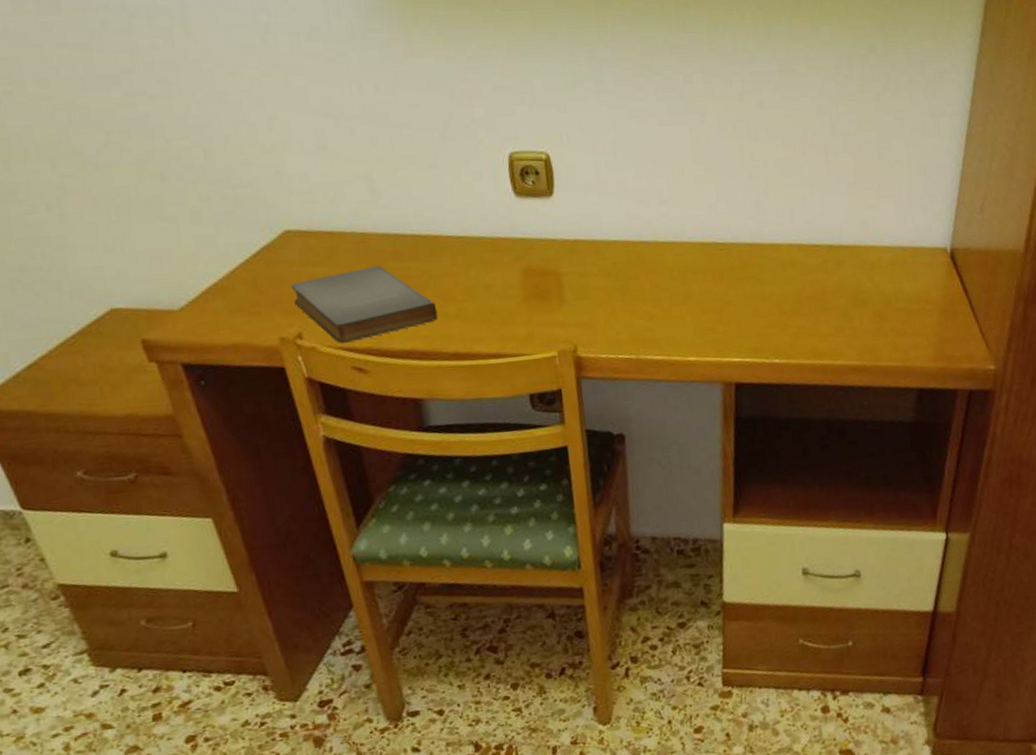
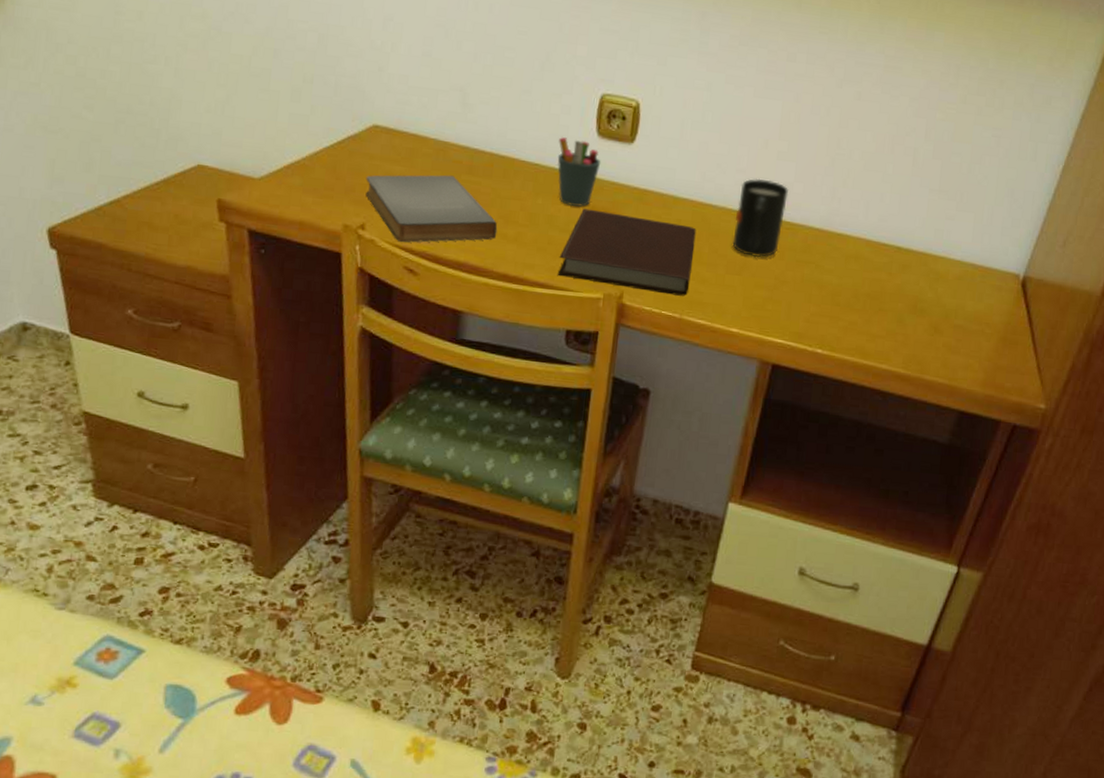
pen holder: none [477,204,525,272] -> present [557,137,601,207]
notebook: none [505,267,639,343] -> present [557,208,697,296]
mug: none [667,206,717,285] -> present [732,178,788,258]

